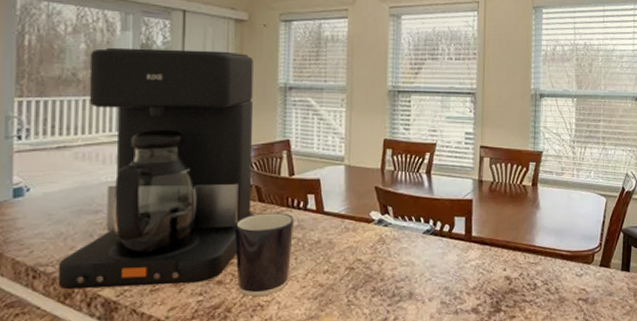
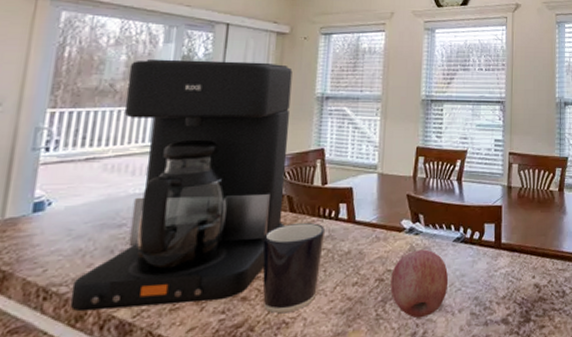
fruit: none [361,240,418,305] -> present [390,249,448,318]

